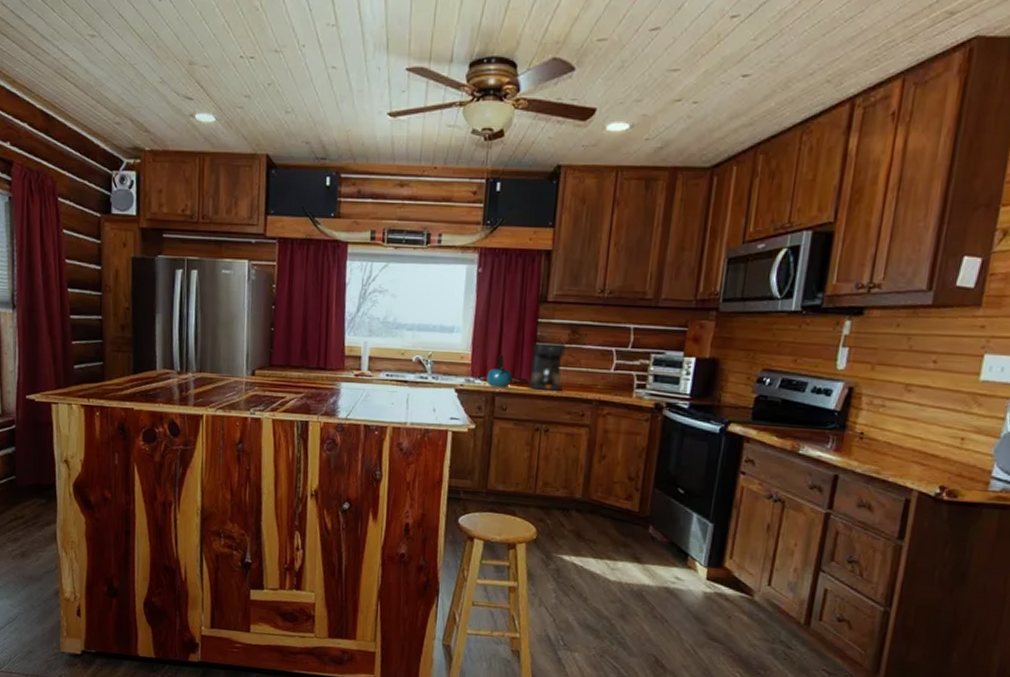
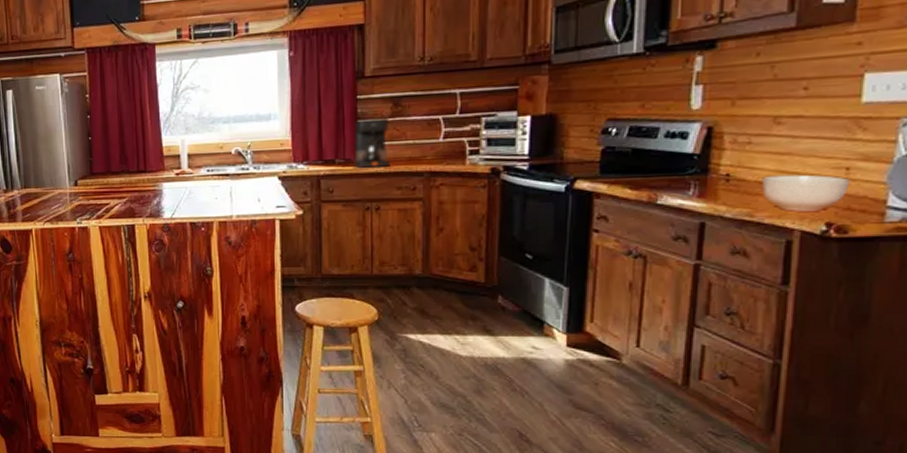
kettle: present [486,355,512,387] -> none [309,137,336,170]
bowl: none [889,437,964,476] -> present [761,174,850,213]

